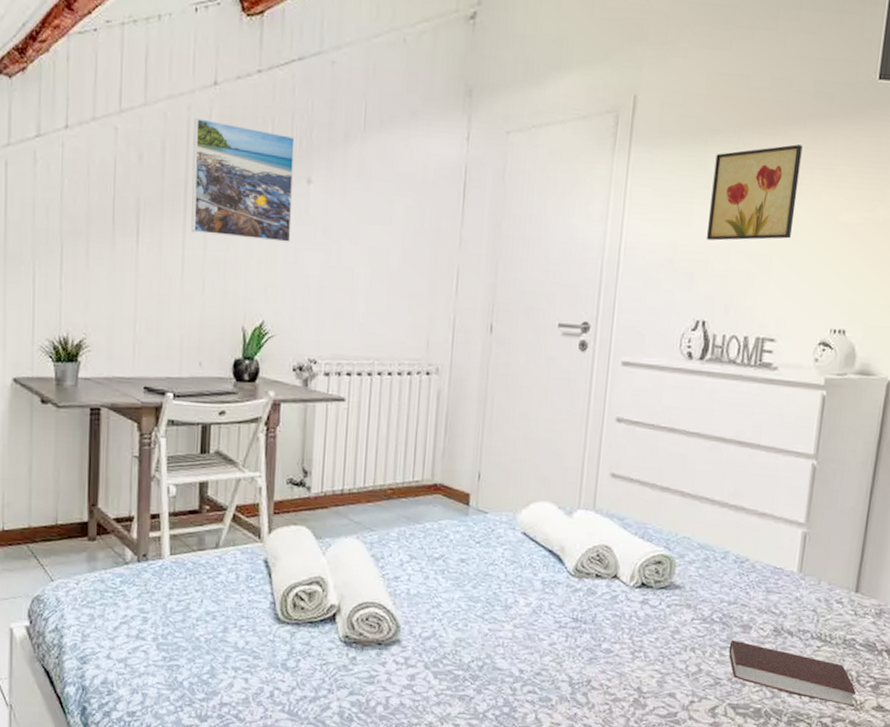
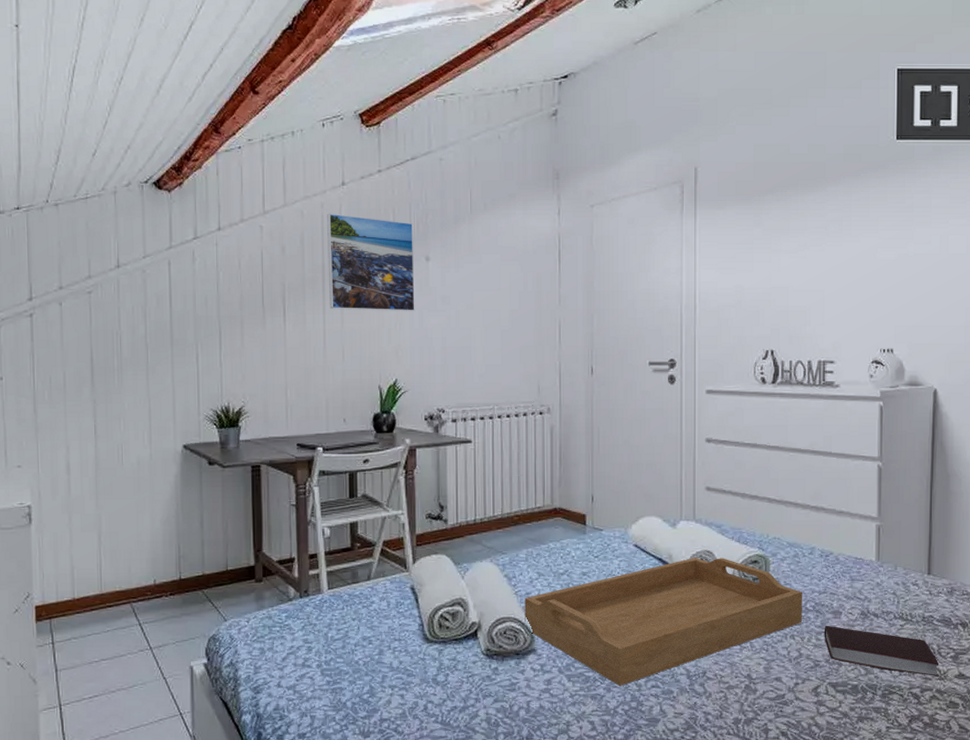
serving tray: none [390,551,709,688] -> present [524,557,802,686]
wall art: present [707,144,803,241] -> none [768,198,840,282]

